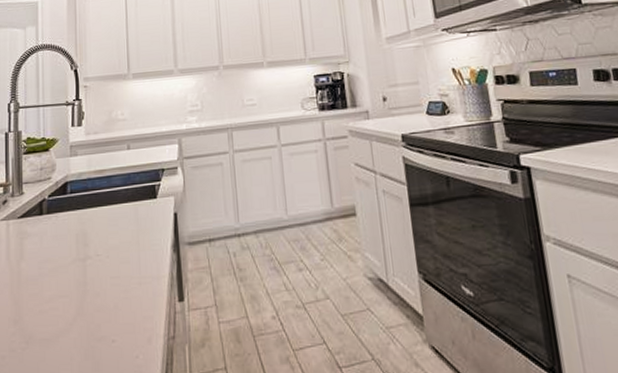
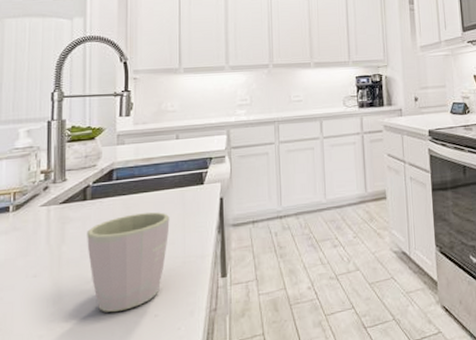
mug: none [44,228,124,335] -> present [87,212,170,312]

